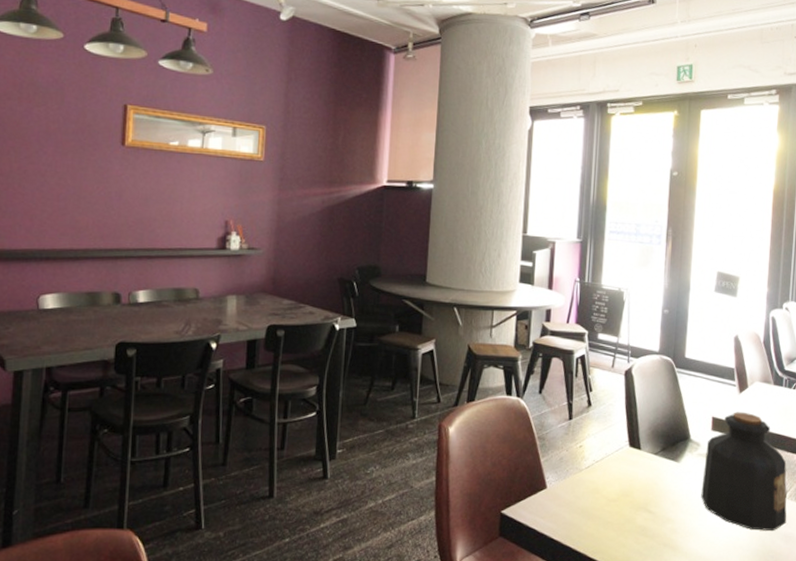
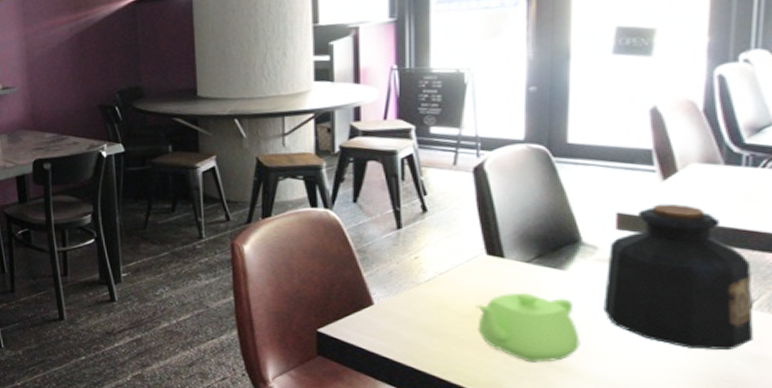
teapot: none [619,480,686,542] -> present [476,292,581,362]

